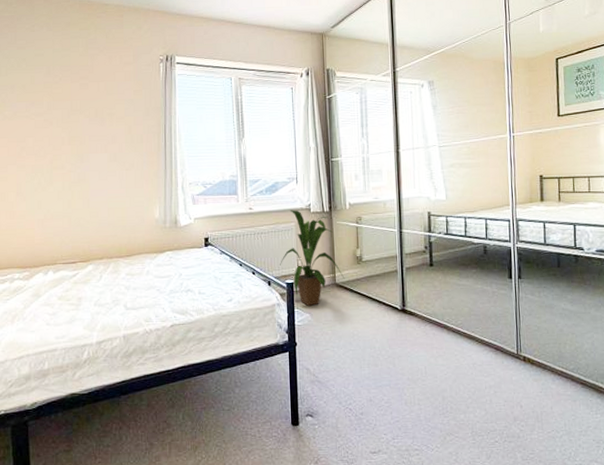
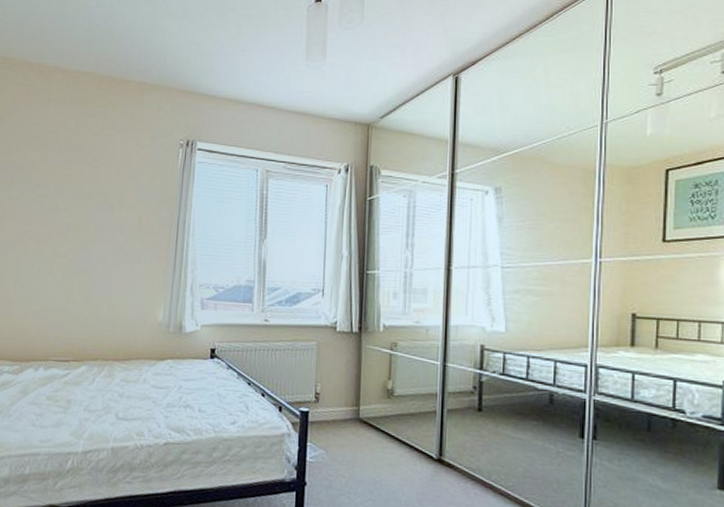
house plant: present [280,210,345,306] -> none [294,326,371,441]

